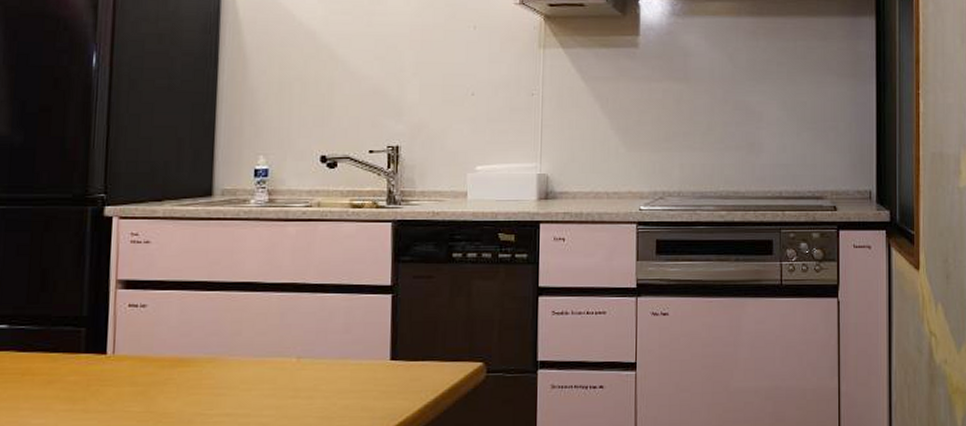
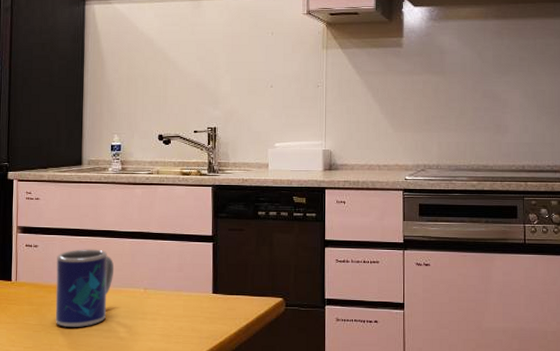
mug: none [169,307,256,413] -> present [55,249,115,327]

